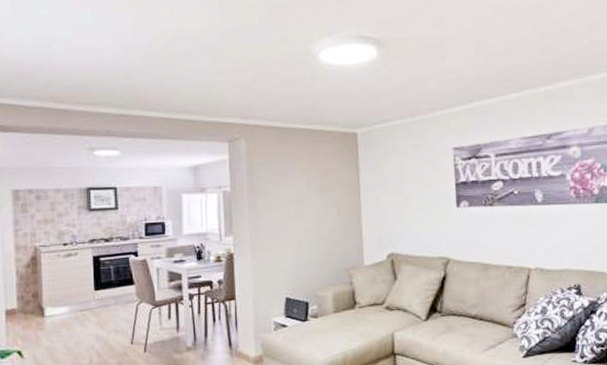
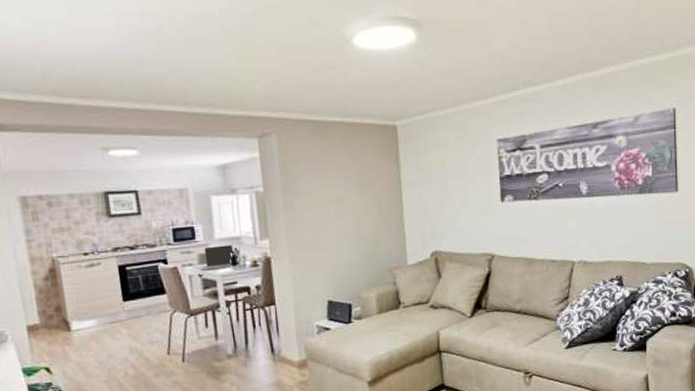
laptop: none [168,240,199,264] -> present [201,244,233,271]

